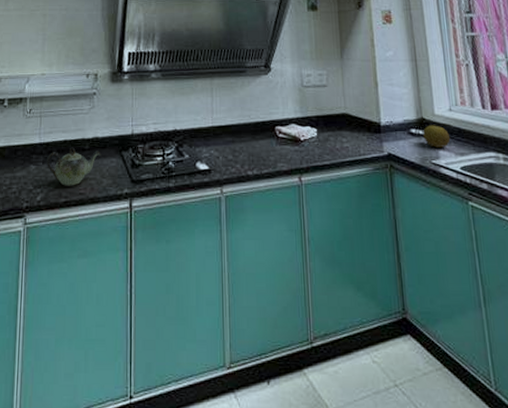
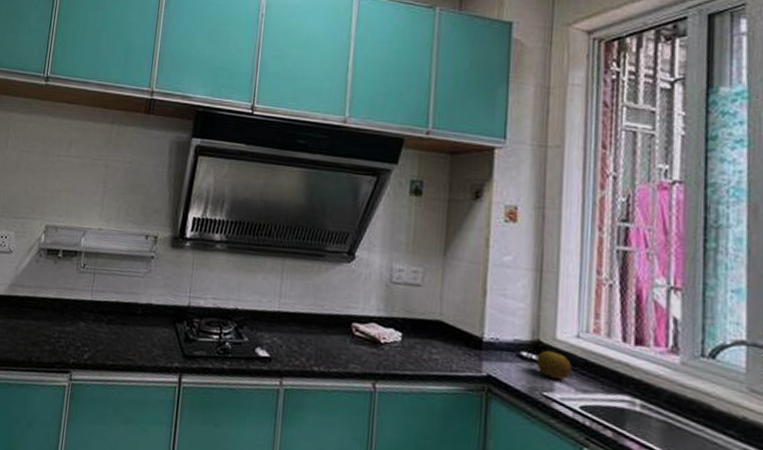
teapot: present [47,147,101,186] -> none [96,310,154,351]

